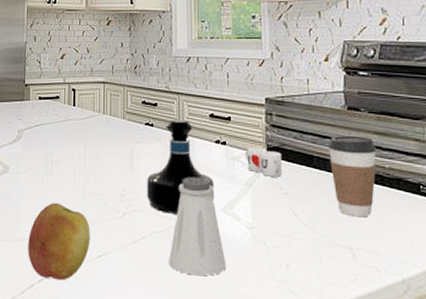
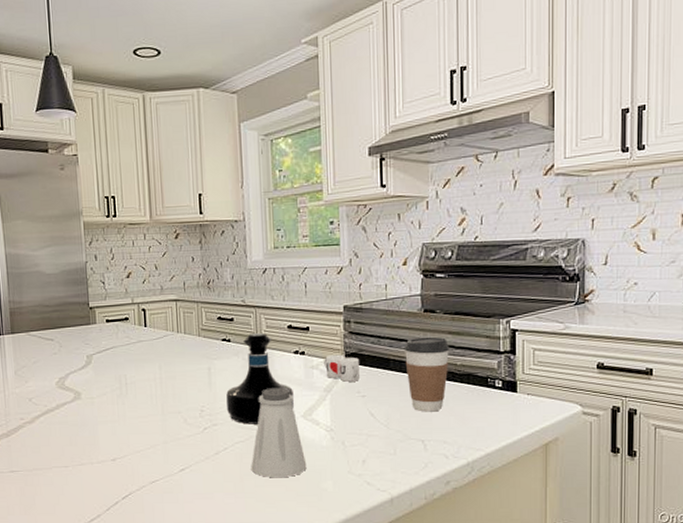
apple: present [28,202,90,281] -> none [108,423,172,495]

